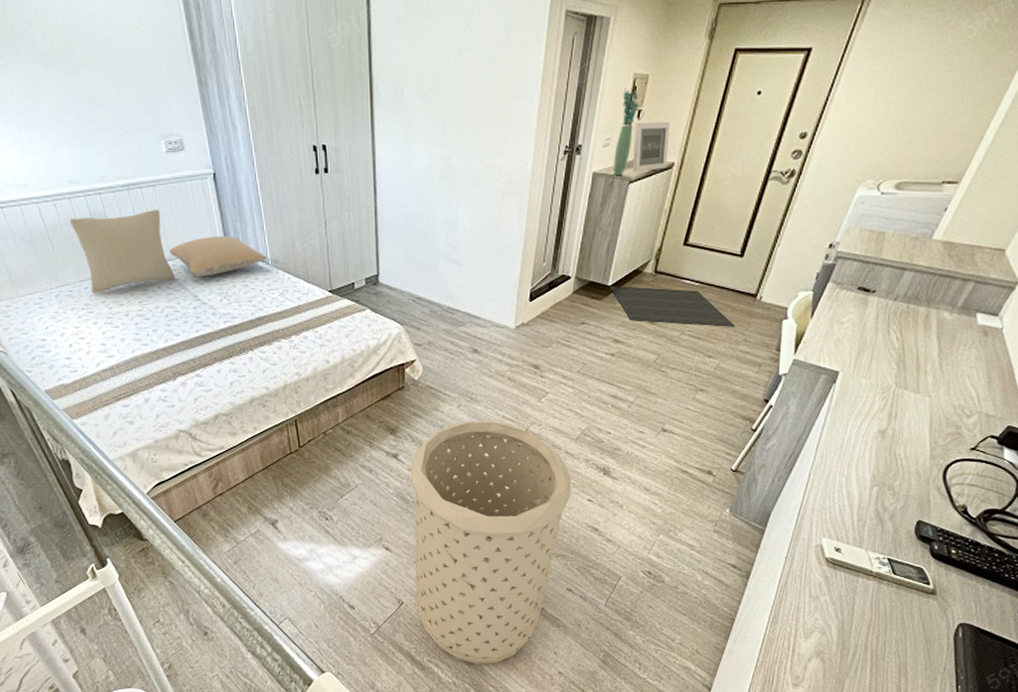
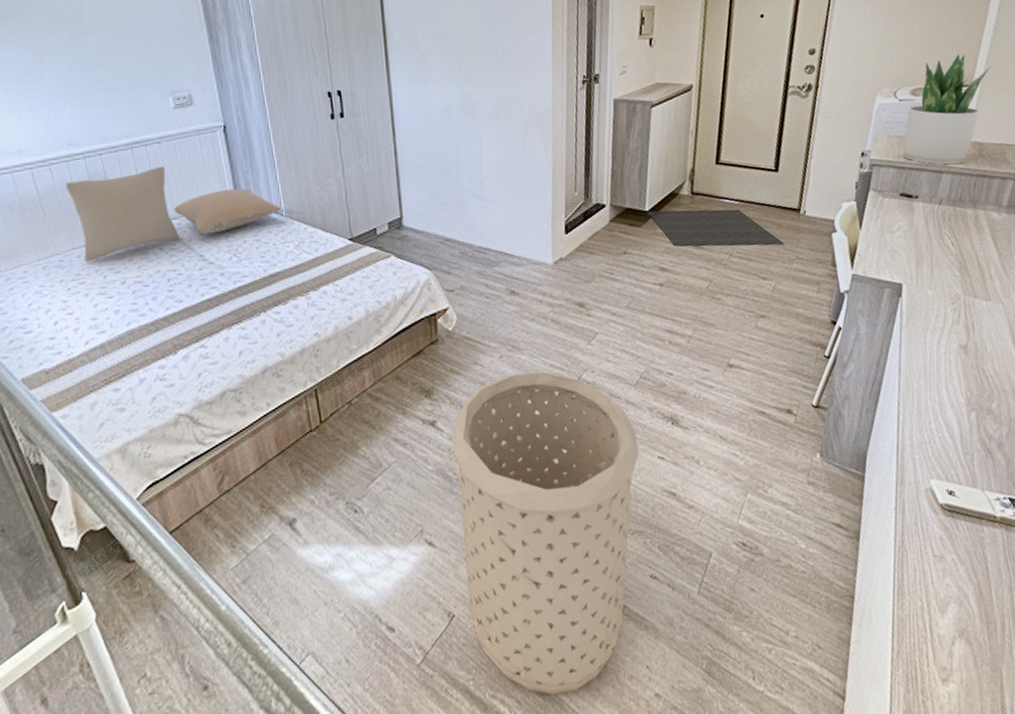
vase: present [613,88,639,176] -> none [632,19,650,101]
picture frame: present [632,122,670,173] -> none [648,48,687,97]
planter: none [870,148,988,263] -> present [902,54,993,165]

